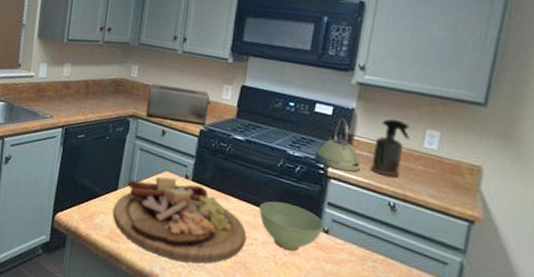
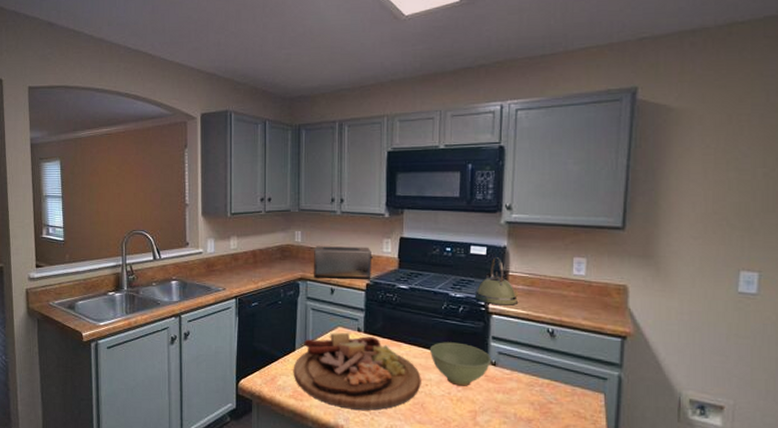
spray bottle: present [370,118,410,179] -> none [527,251,559,307]

